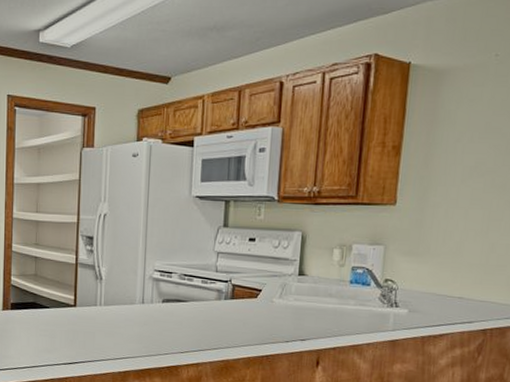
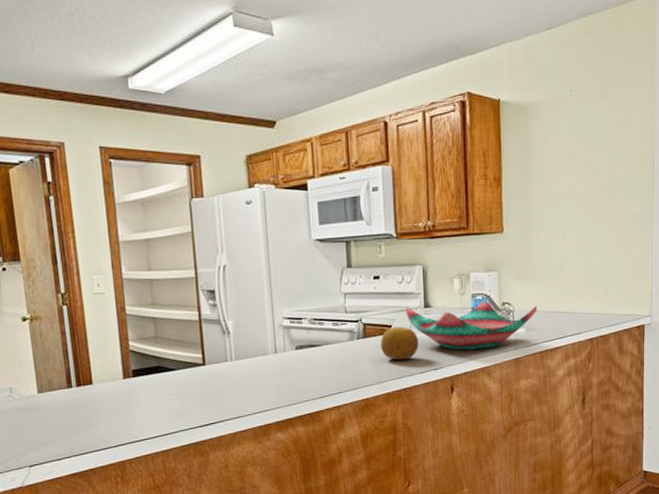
fruit: none [247,291,289,327] -> present [380,326,419,361]
decorative bowl: none [278,273,425,326] -> present [406,300,537,350]

